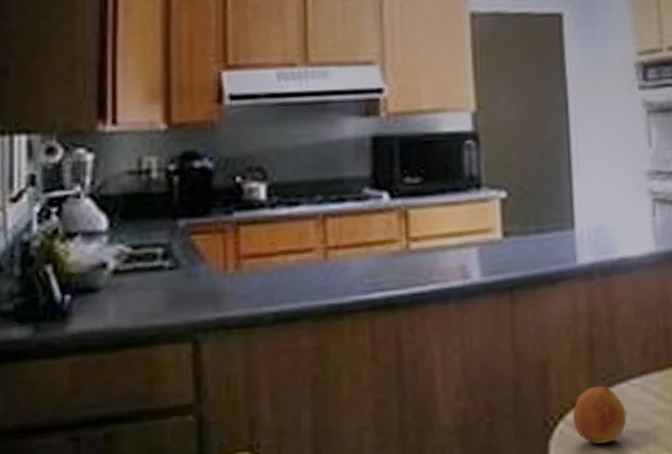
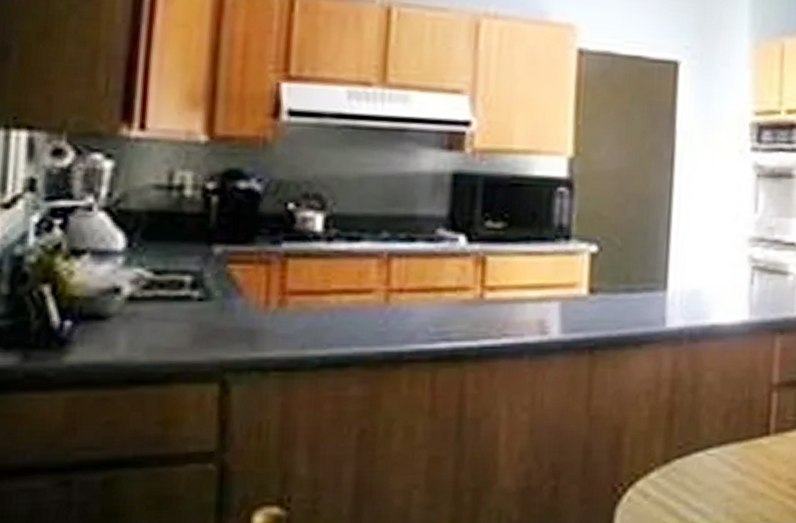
fruit: present [572,385,627,444] -> none [643,453,700,512]

